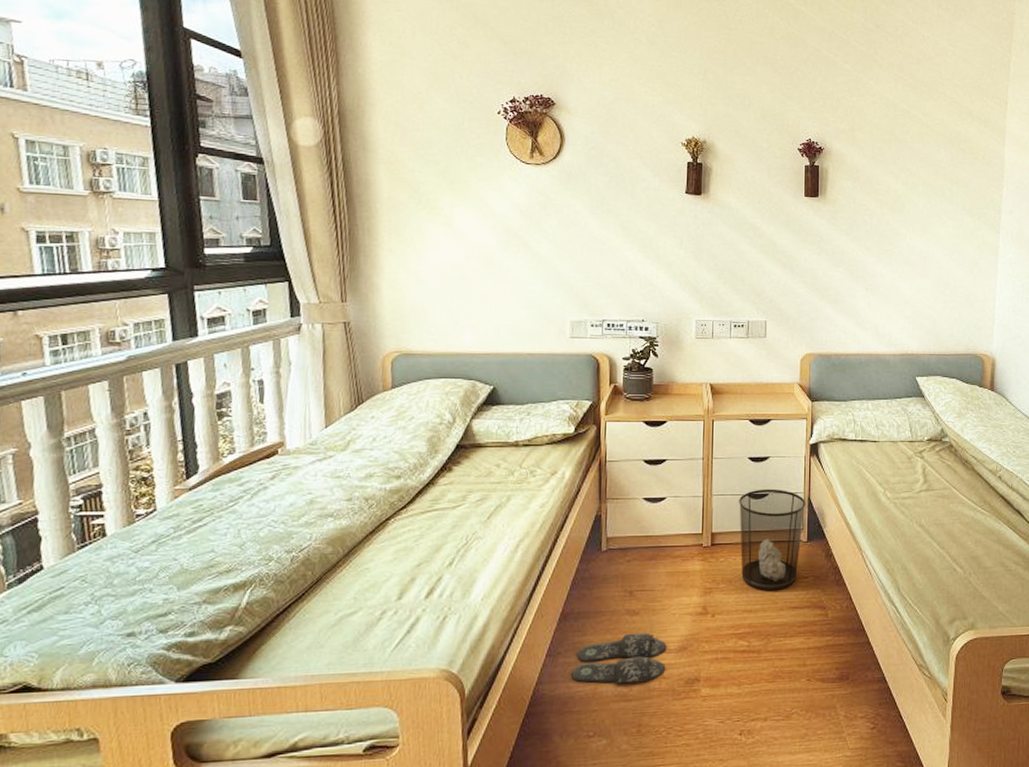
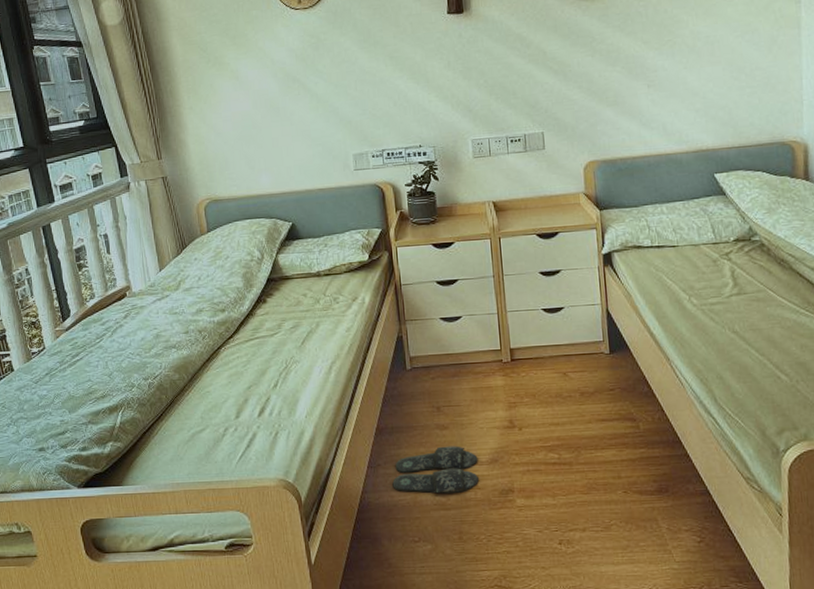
waste bin: present [739,489,806,590] -> none [534,302,605,403]

